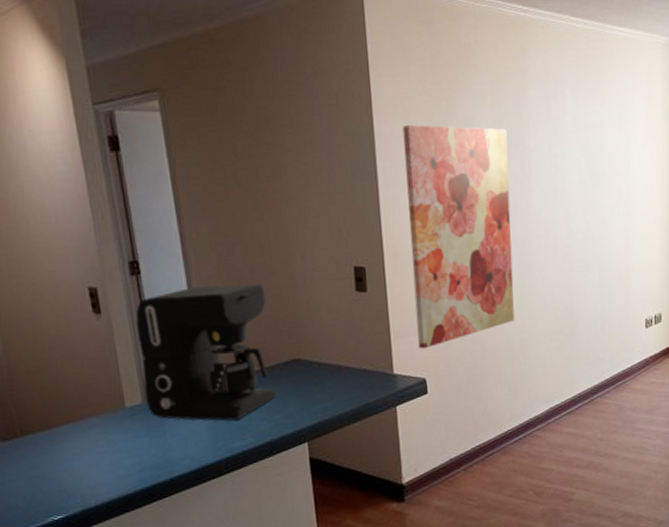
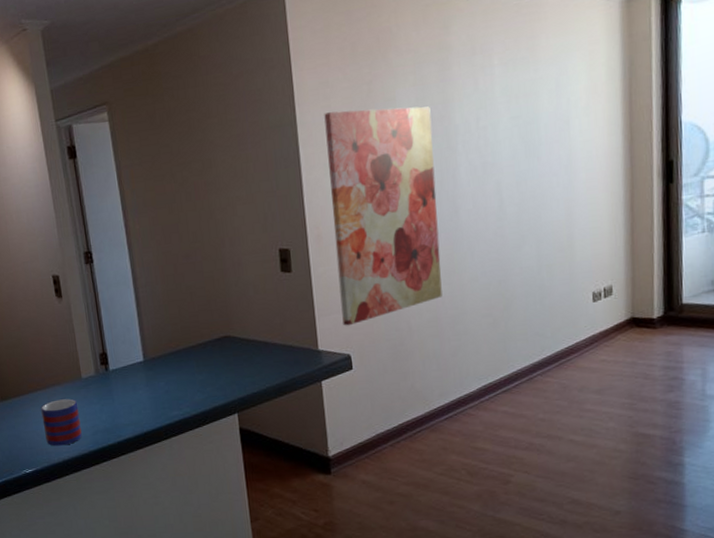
mug: none [73,431,126,487] -> present [41,399,82,446]
coffee maker: present [135,283,277,421] -> none [89,267,209,392]

